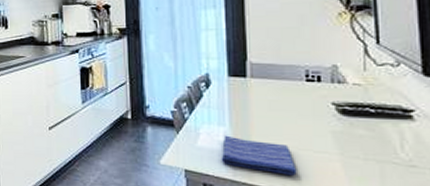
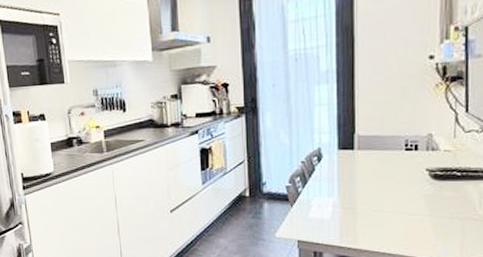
dish towel: present [221,135,297,176] -> none [329,205,394,238]

